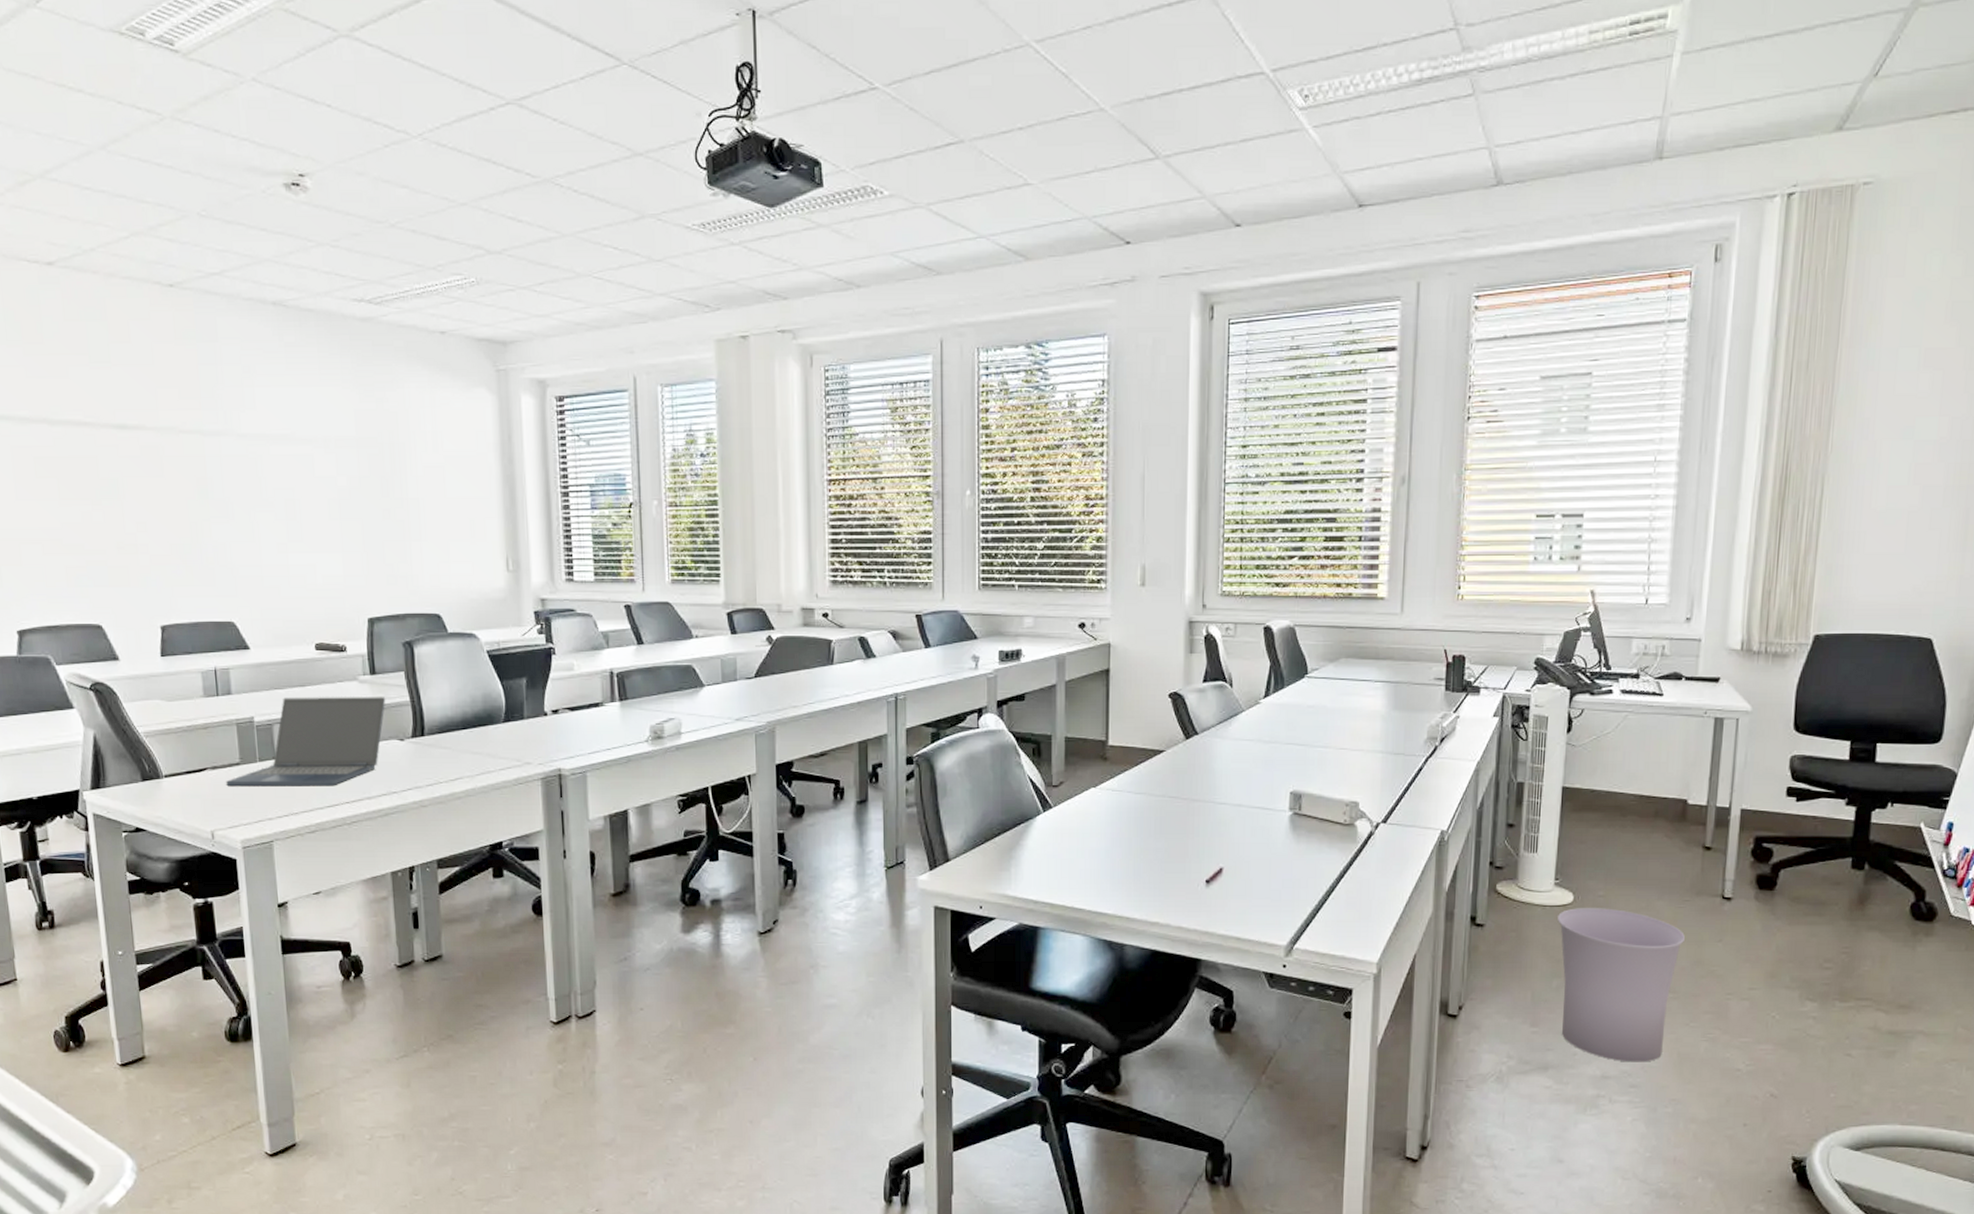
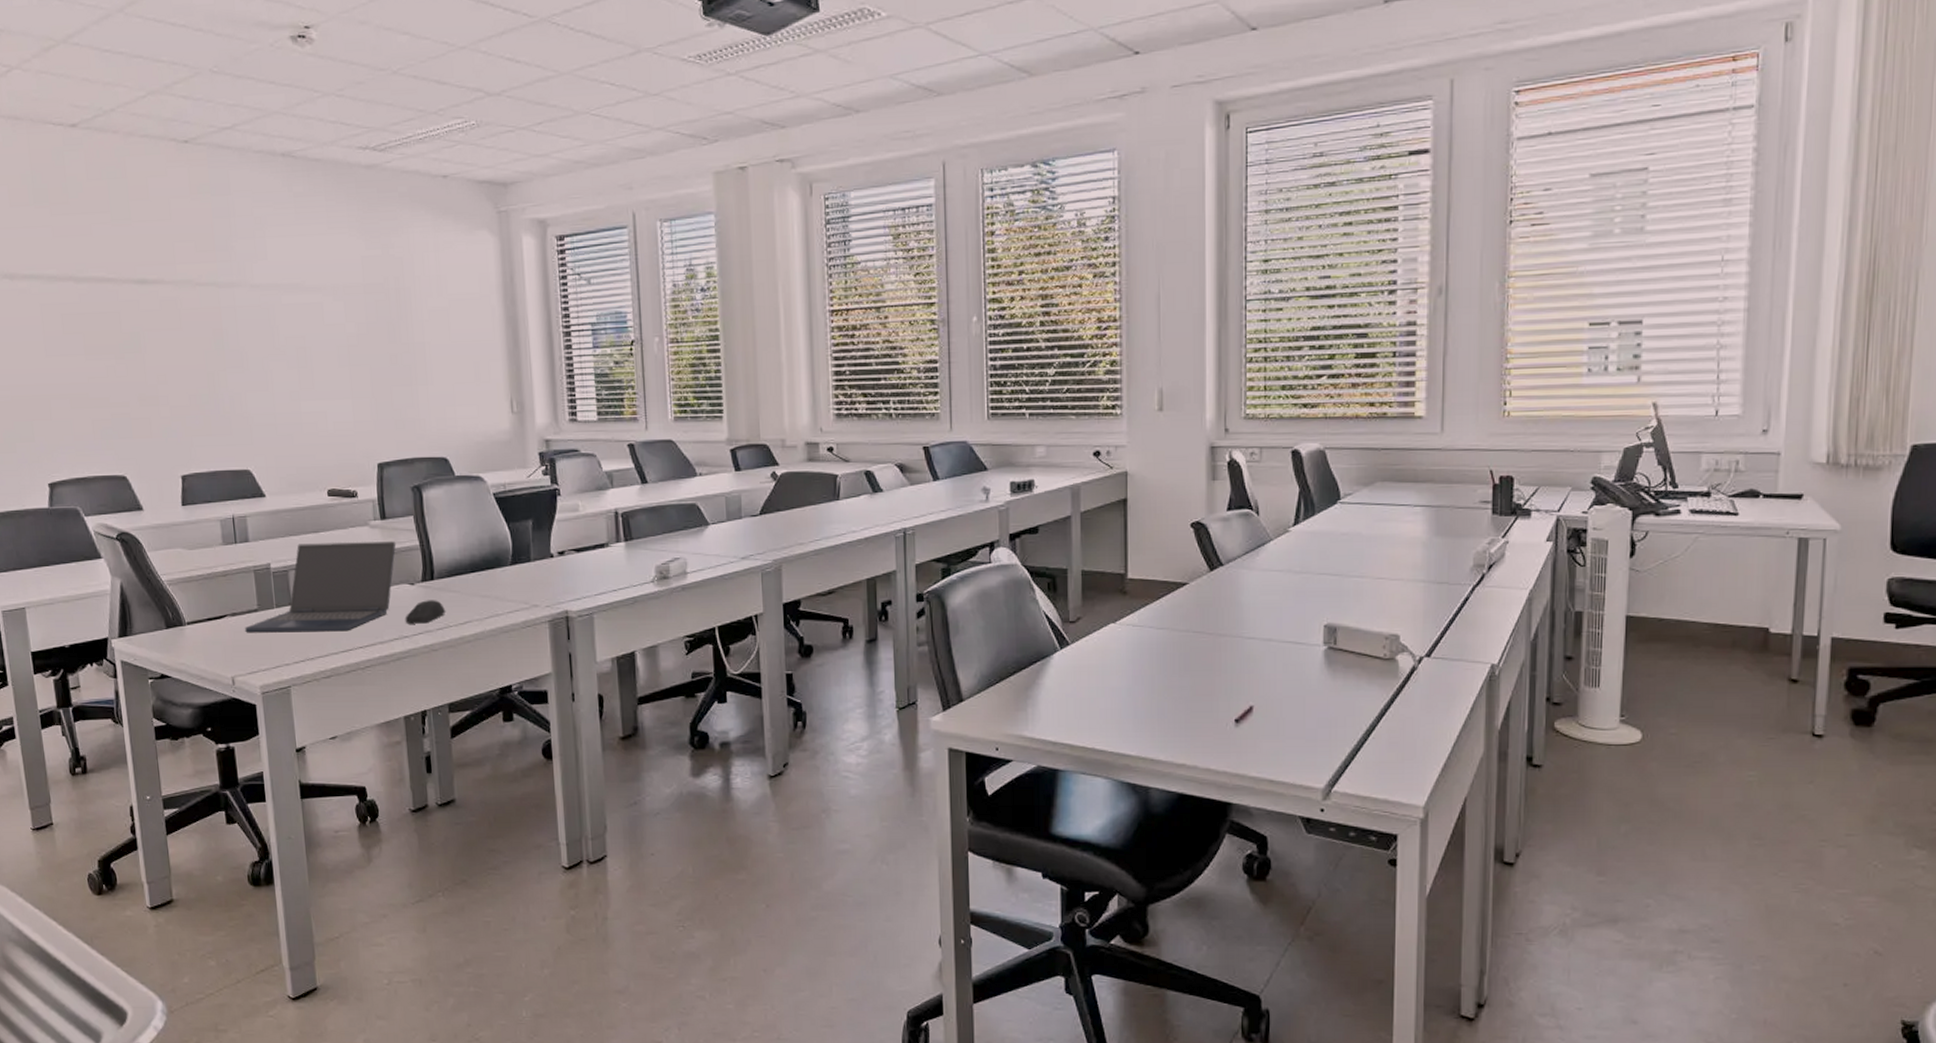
computer mouse: none [393,756,437,780] -> present [405,600,446,624]
waste bin: present [1558,908,1685,1062] -> none [1624,747,1770,915]

